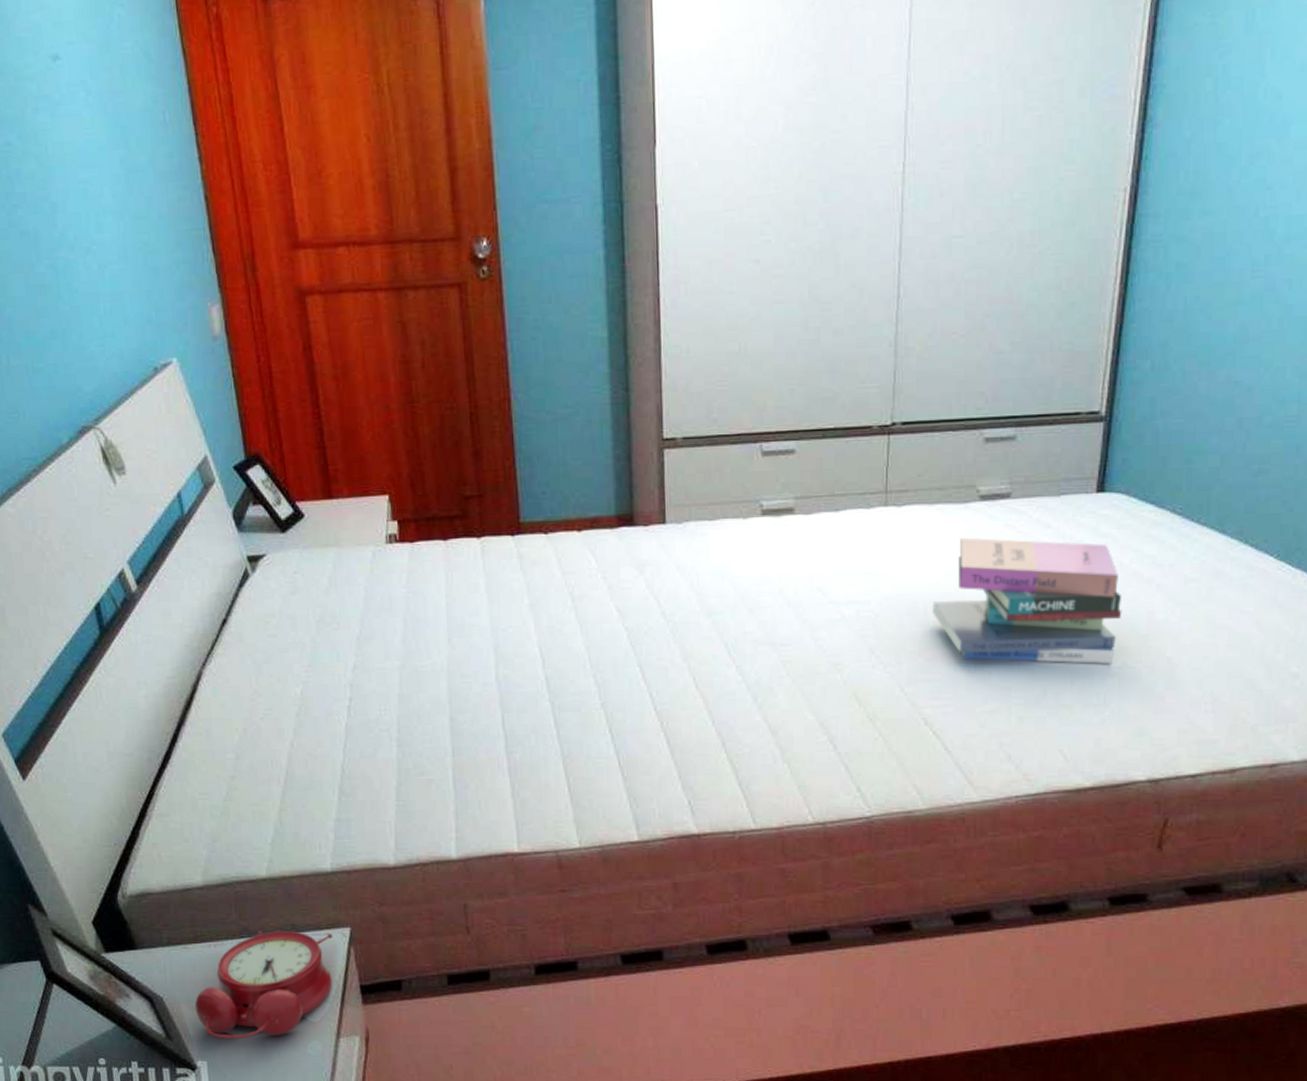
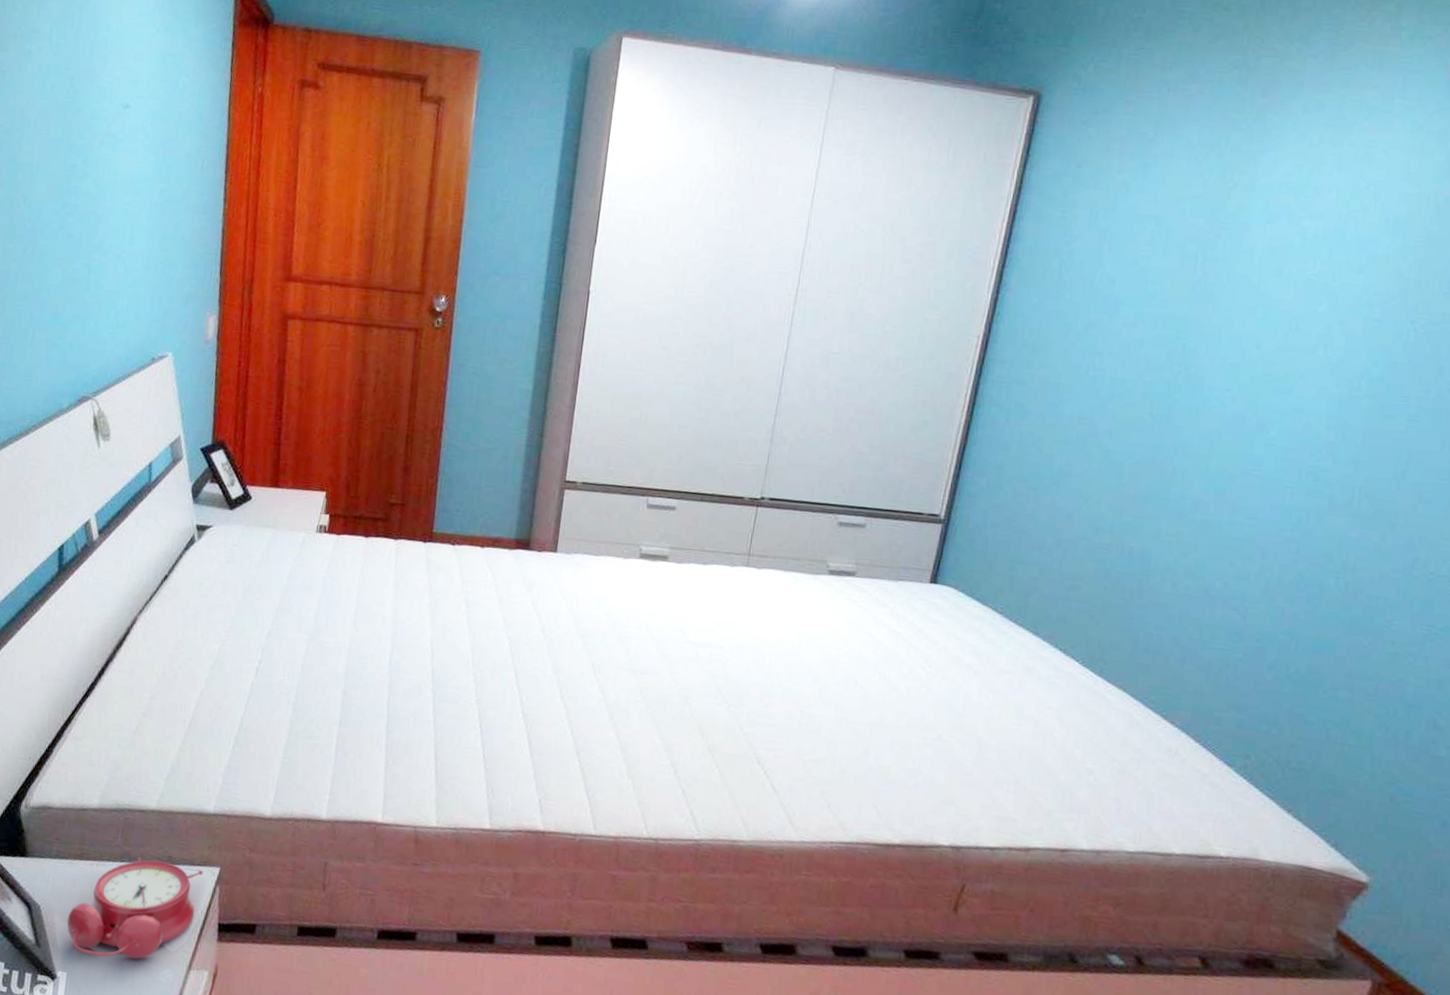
books: present [932,537,1122,664] -> none [776,603,943,735]

